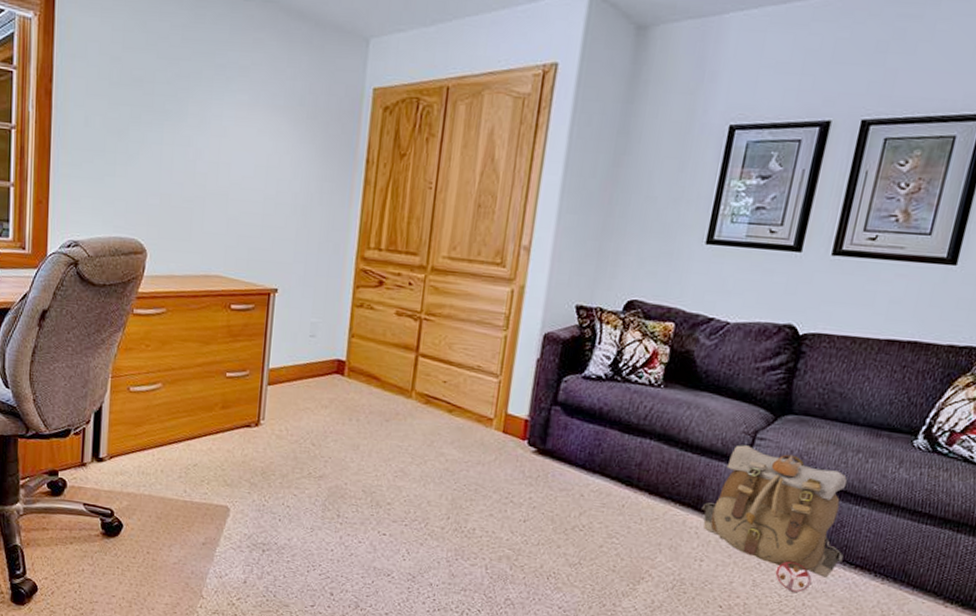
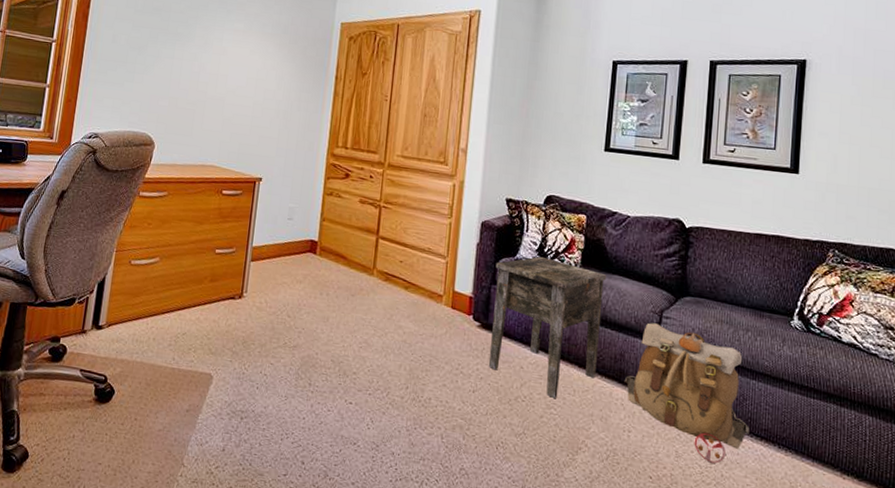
side table: none [543,372,694,527] -> present [488,256,607,398]

